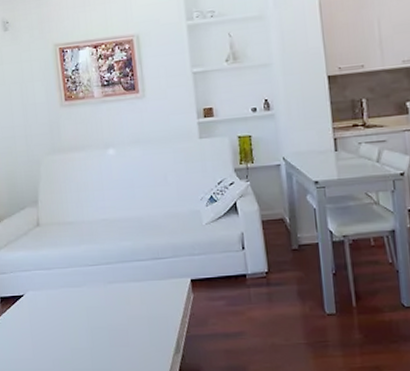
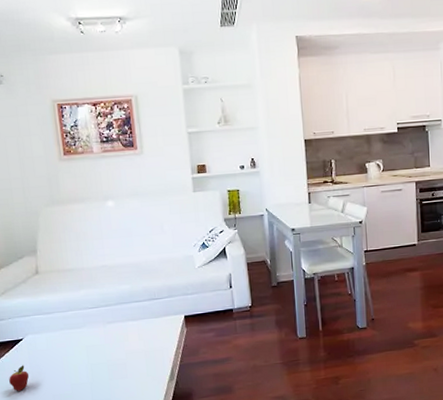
fruit: none [10,323,30,351] -> present [9,365,29,391]

